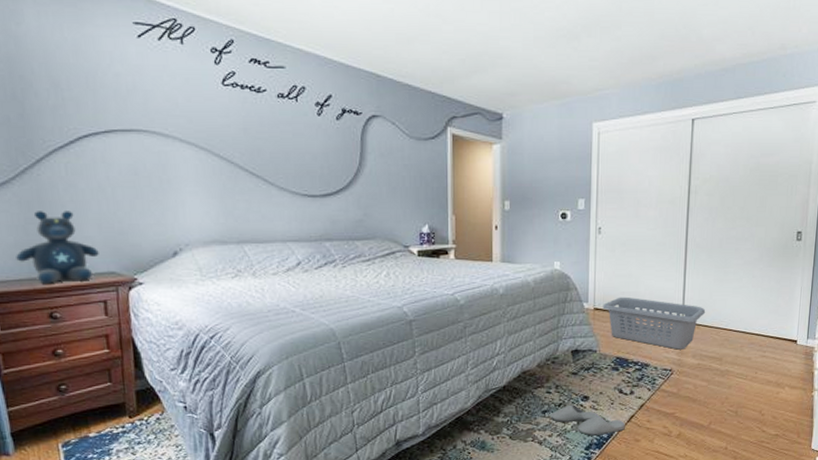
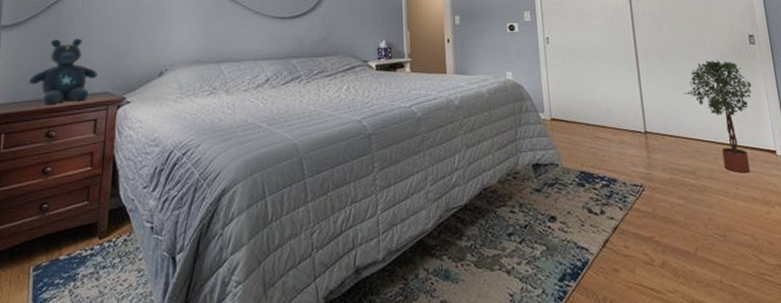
slippers: present [550,404,625,436] -> none [516,226,601,264]
laundry basket: present [602,296,706,350] -> none [559,106,669,163]
potted tree: none [725,255,790,360] -> present [684,60,753,173]

